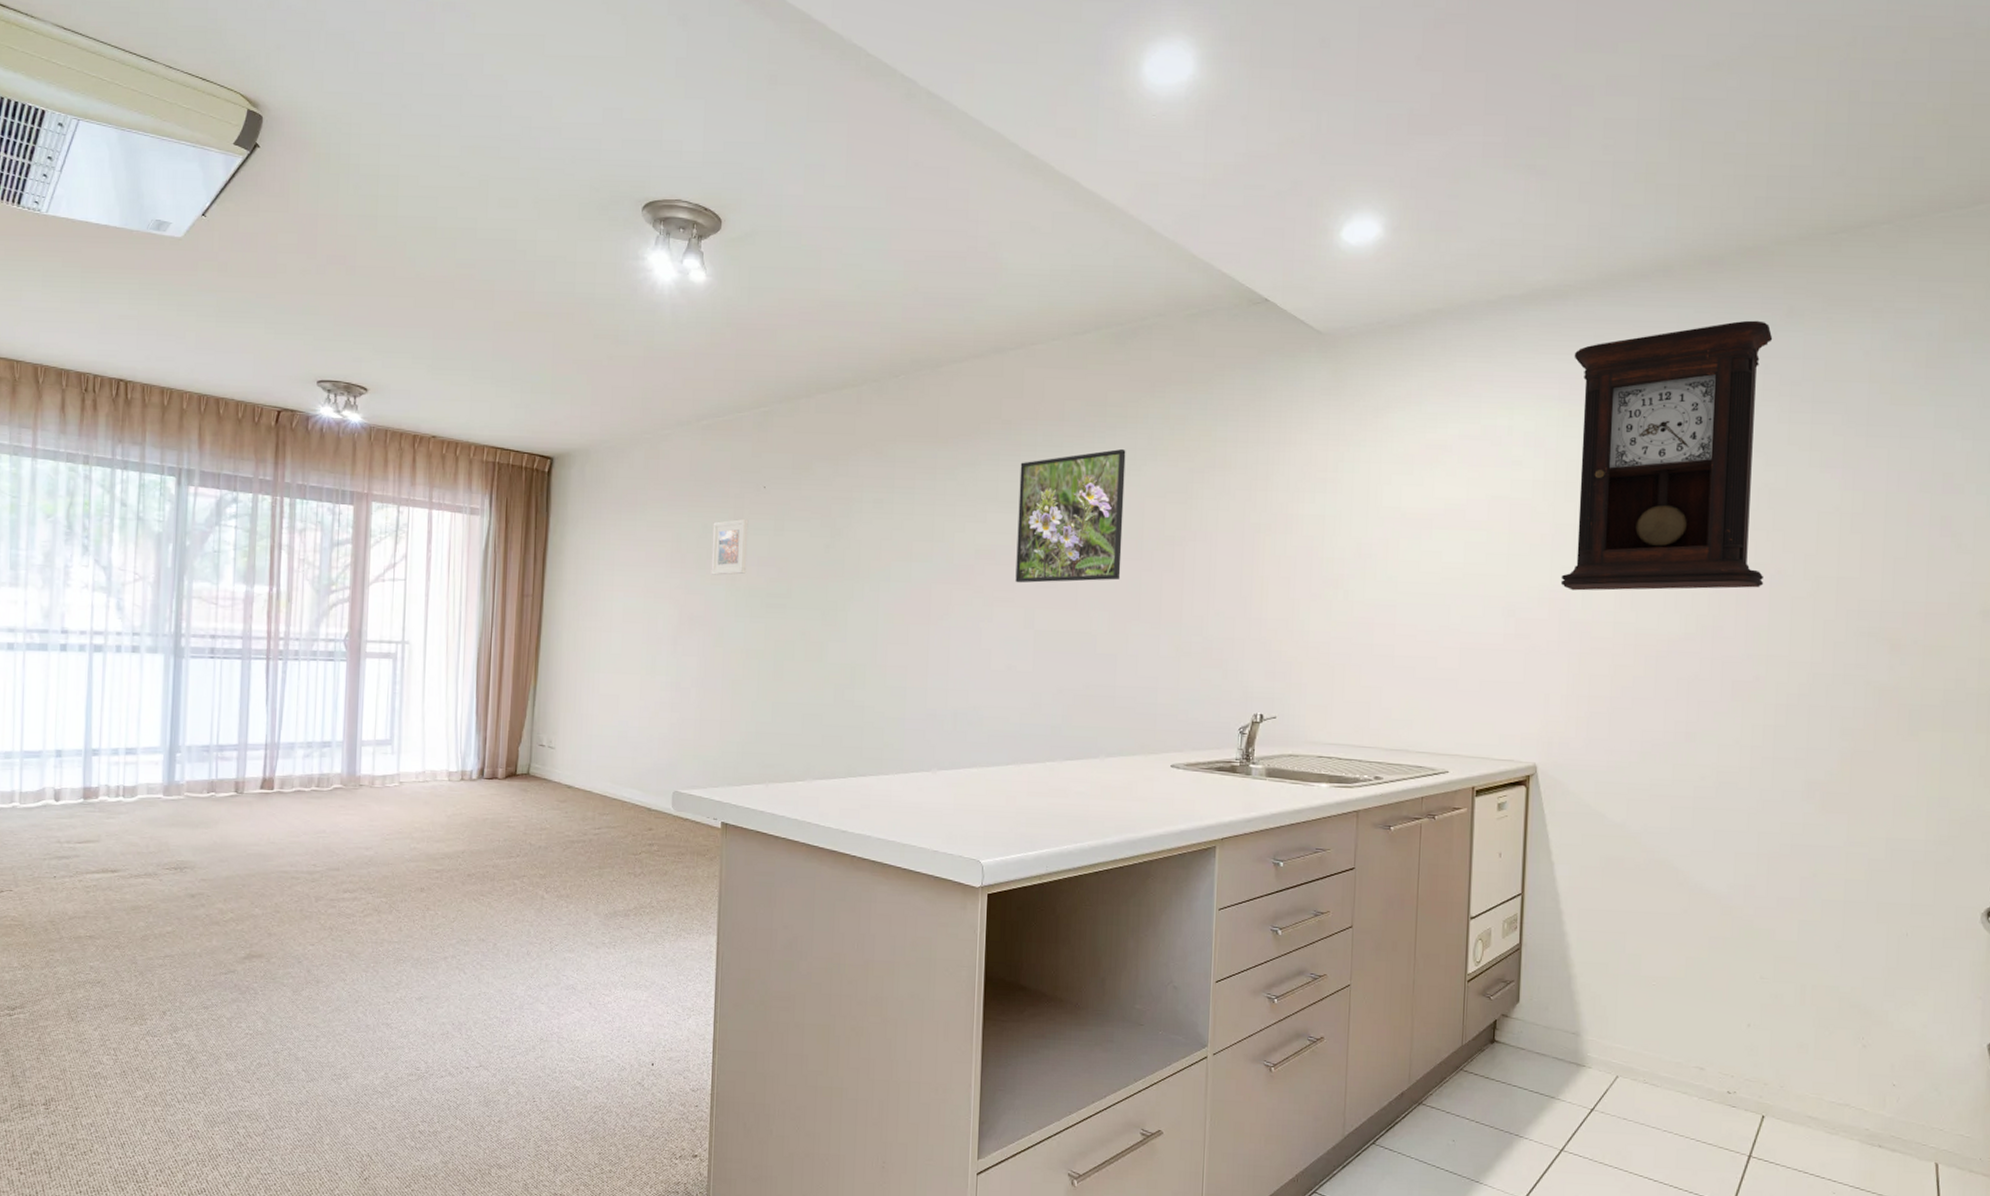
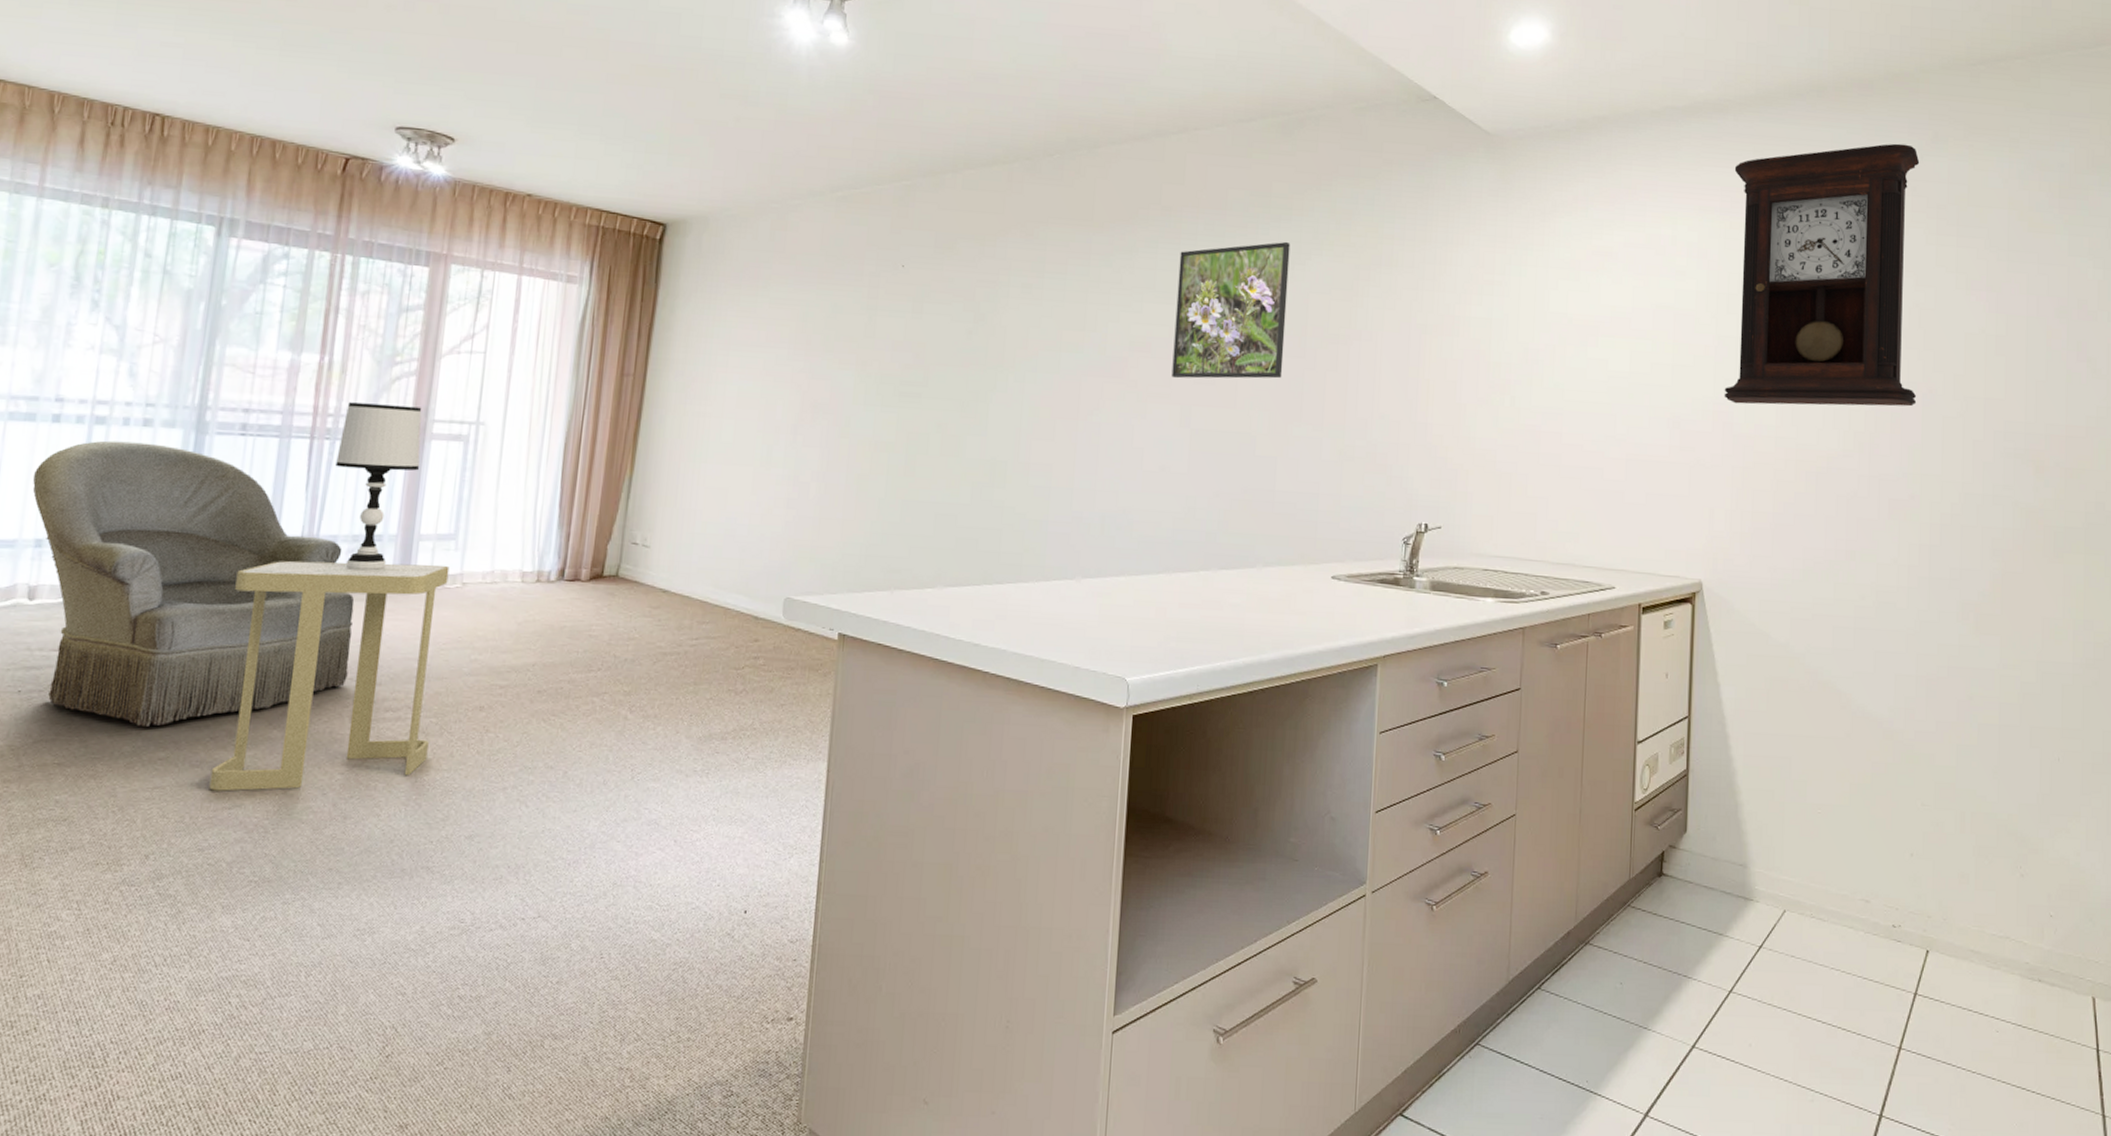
armchair: none [49,665,313,907] -> present [32,440,355,728]
side table: none [208,765,388,960] -> present [209,560,450,791]
table lamp: none [289,627,358,773] -> present [336,402,422,571]
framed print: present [711,518,749,575] -> none [839,298,884,360]

